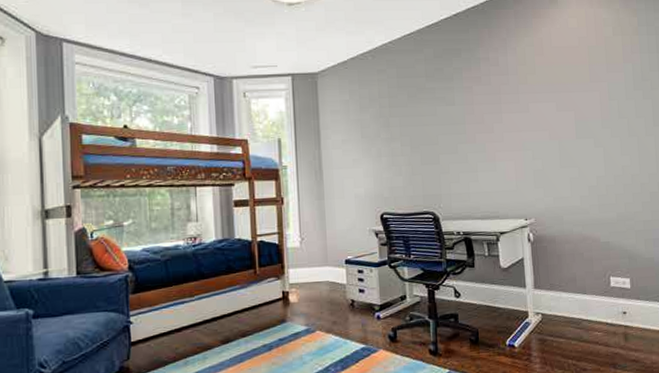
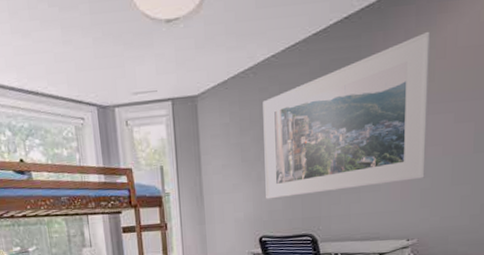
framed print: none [381,32,537,176] -> present [263,31,431,199]

